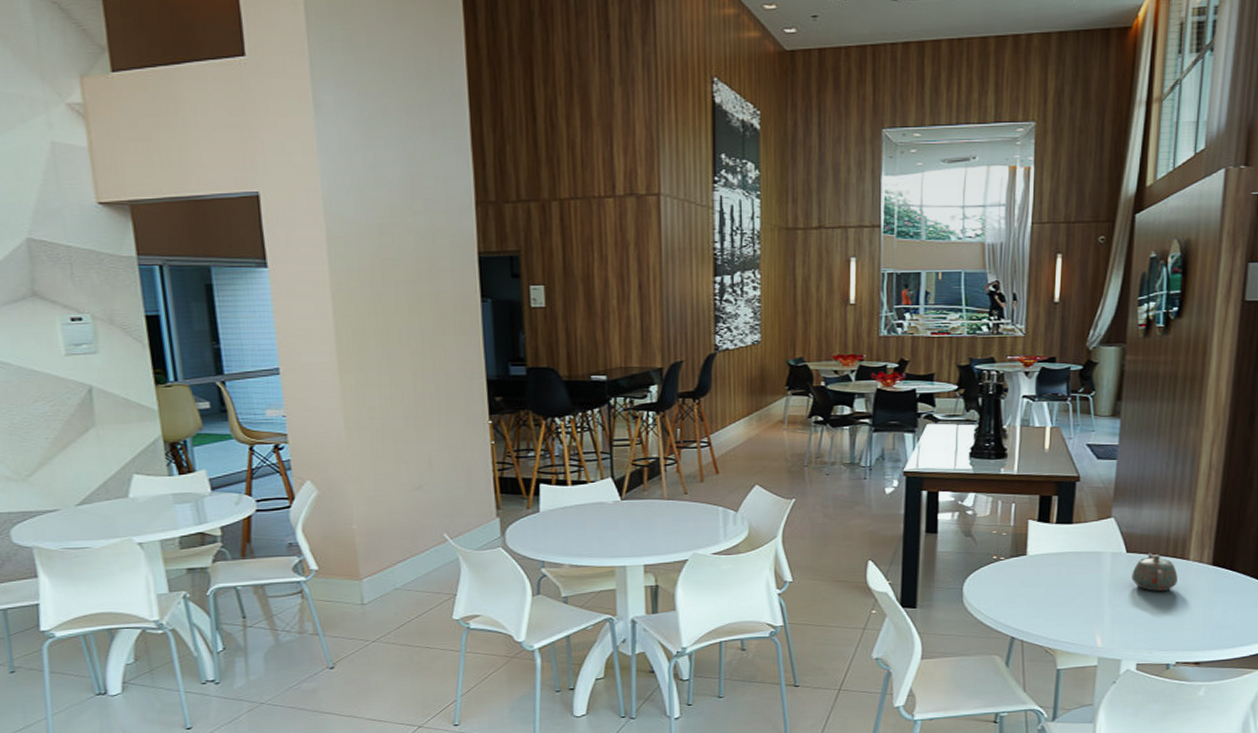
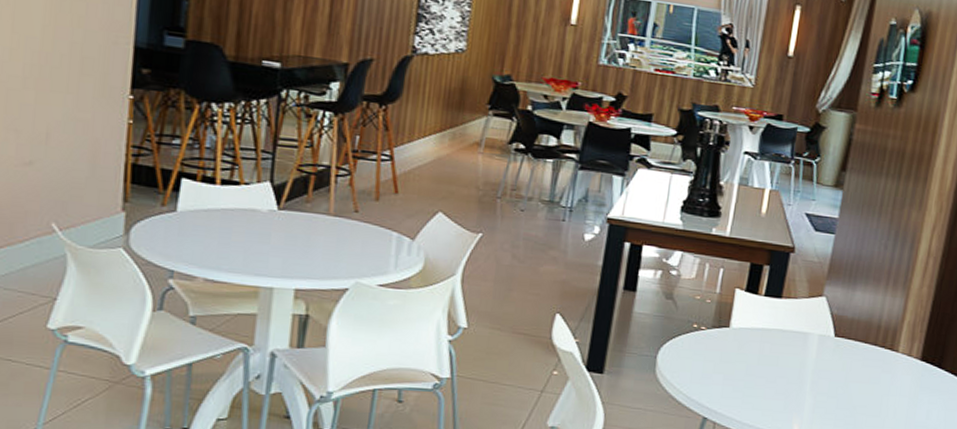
teapot: present [1132,552,1178,591] -> none [837,339,885,383]

